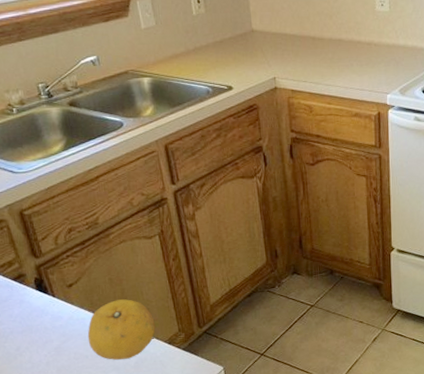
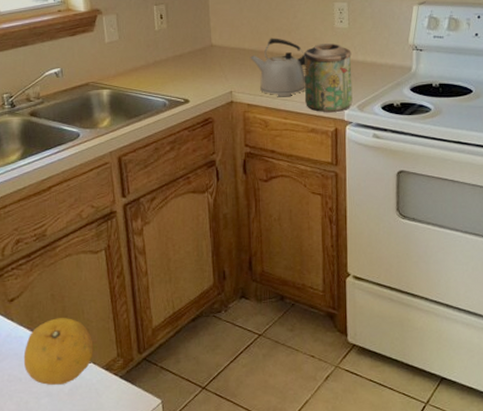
kettle: none [292,22,349,83] -> present [250,38,306,97]
canister: none [346,28,395,97] -> present [304,44,353,112]

